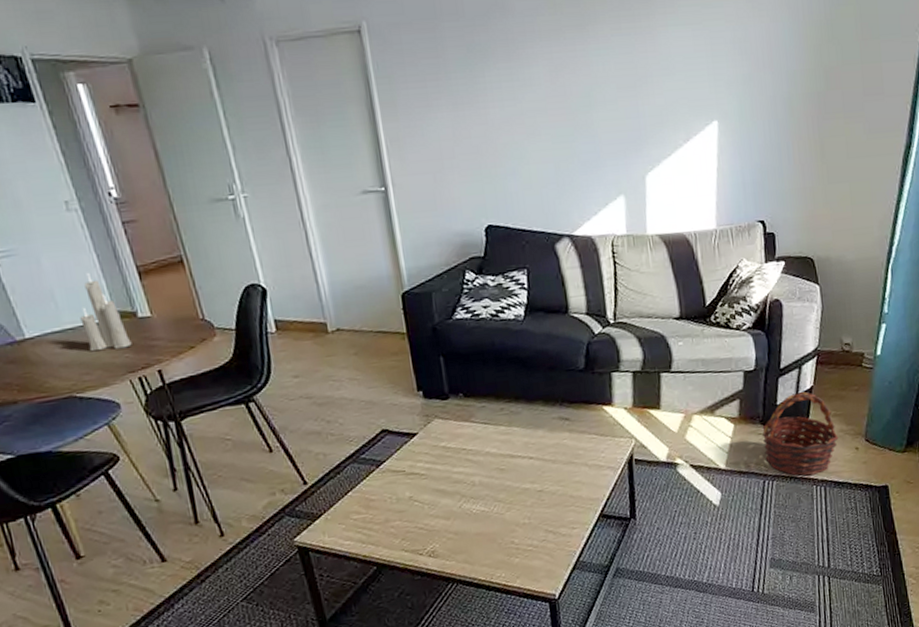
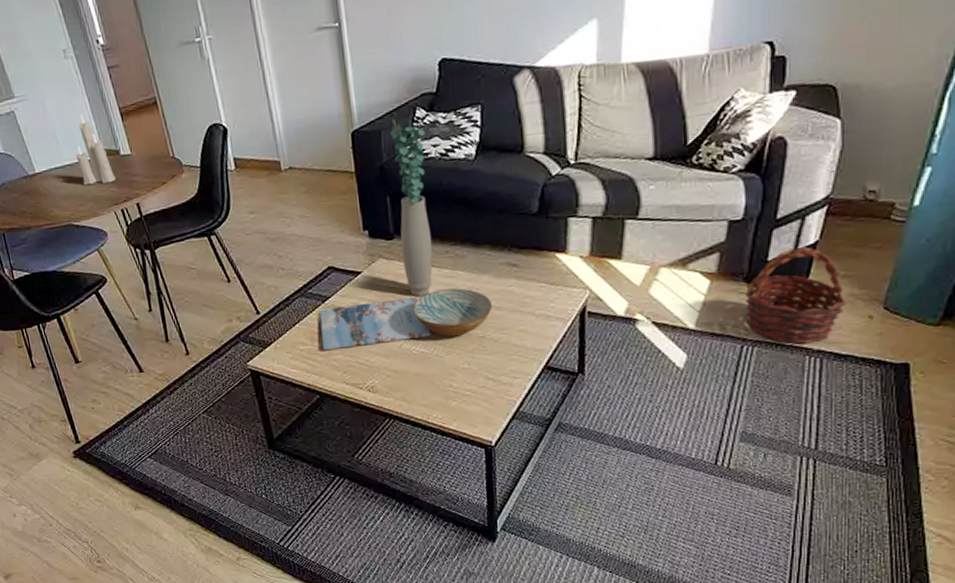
magazine: none [374,455,491,519] -> present [319,296,431,351]
vase: none [441,280,489,456] -> present [390,118,433,297]
bowl: none [470,444,549,493] -> present [412,288,493,337]

